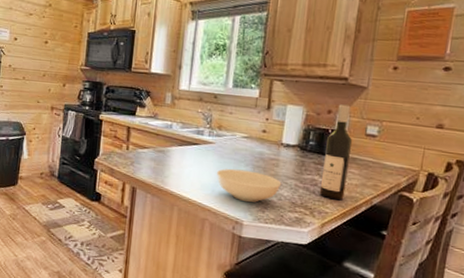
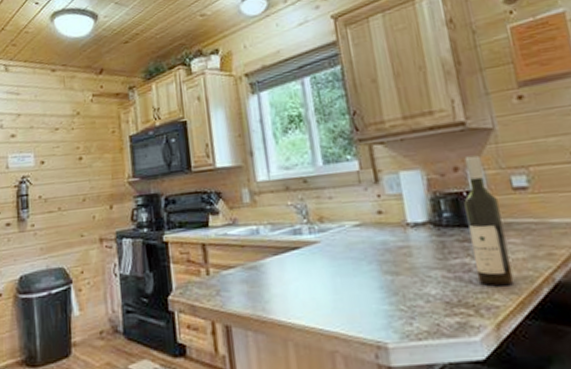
bowl: present [217,168,282,203] -> none [333,269,424,315]

